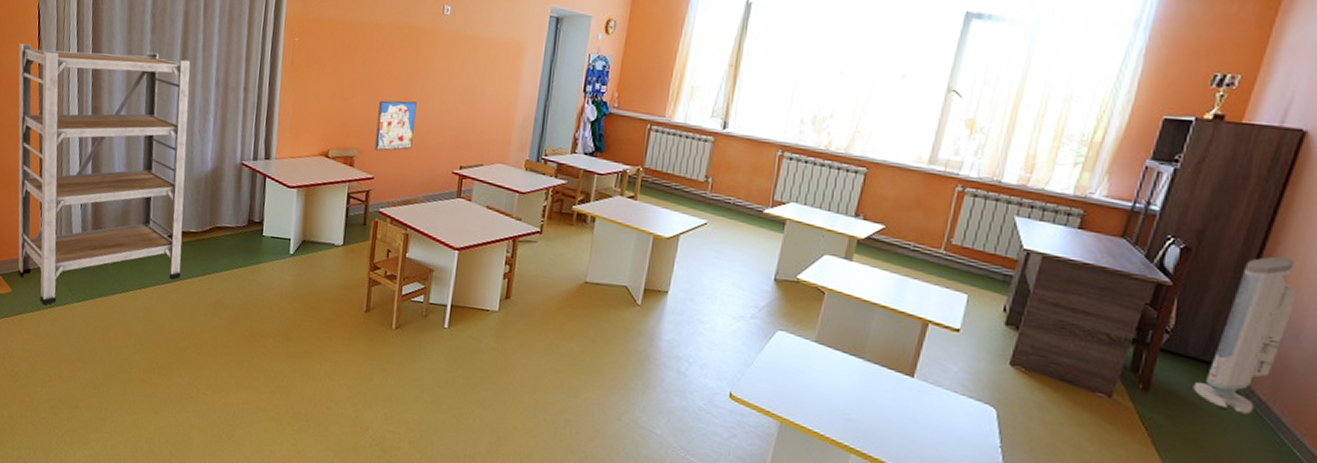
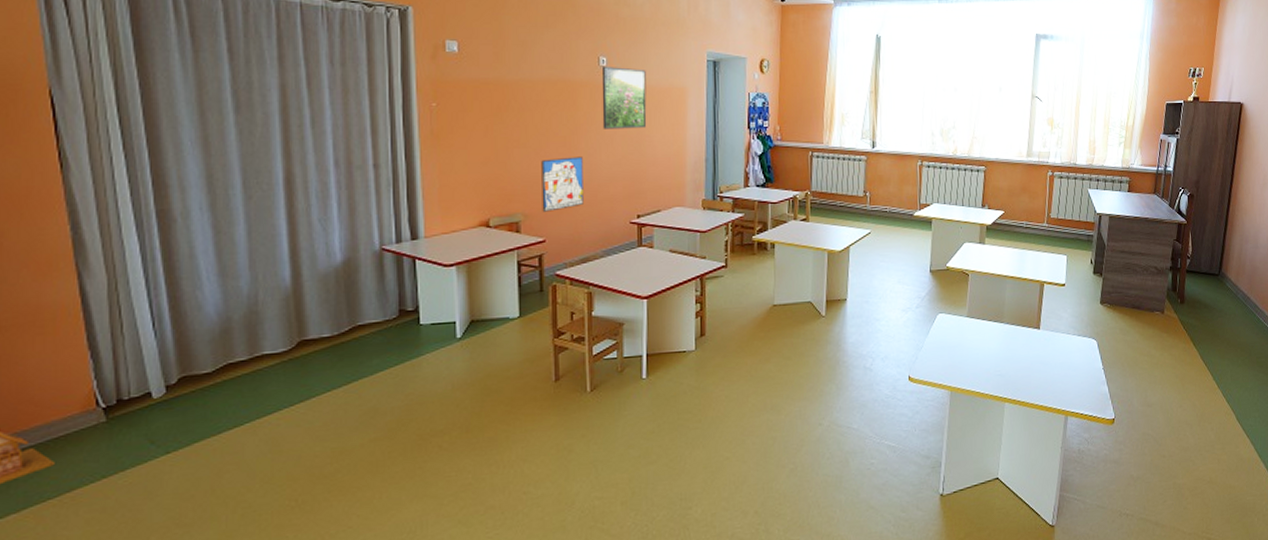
shelving unit: present [17,43,191,305] -> none [24,136,315,470]
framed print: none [438,14,487,81] -> present [601,65,647,129]
air purifier: present [1193,256,1300,415] -> none [1208,192,1254,306]

